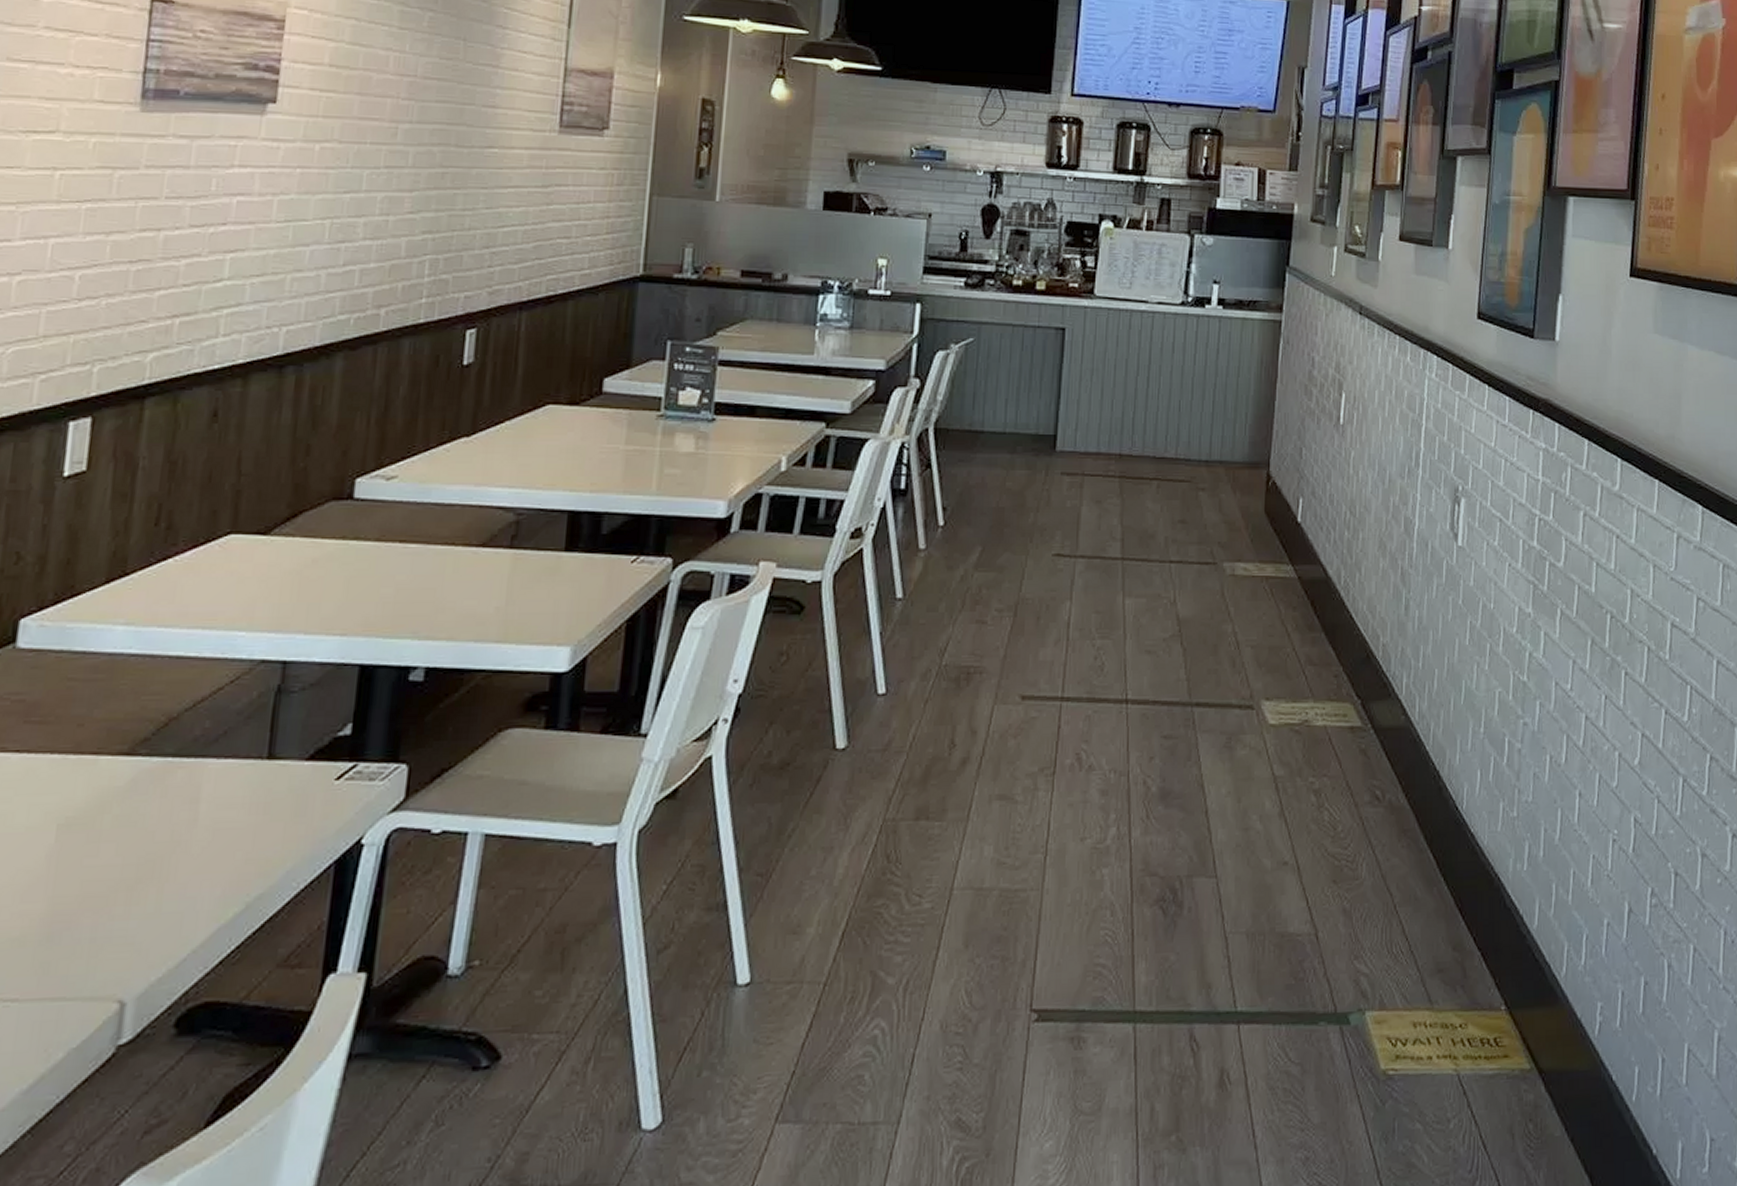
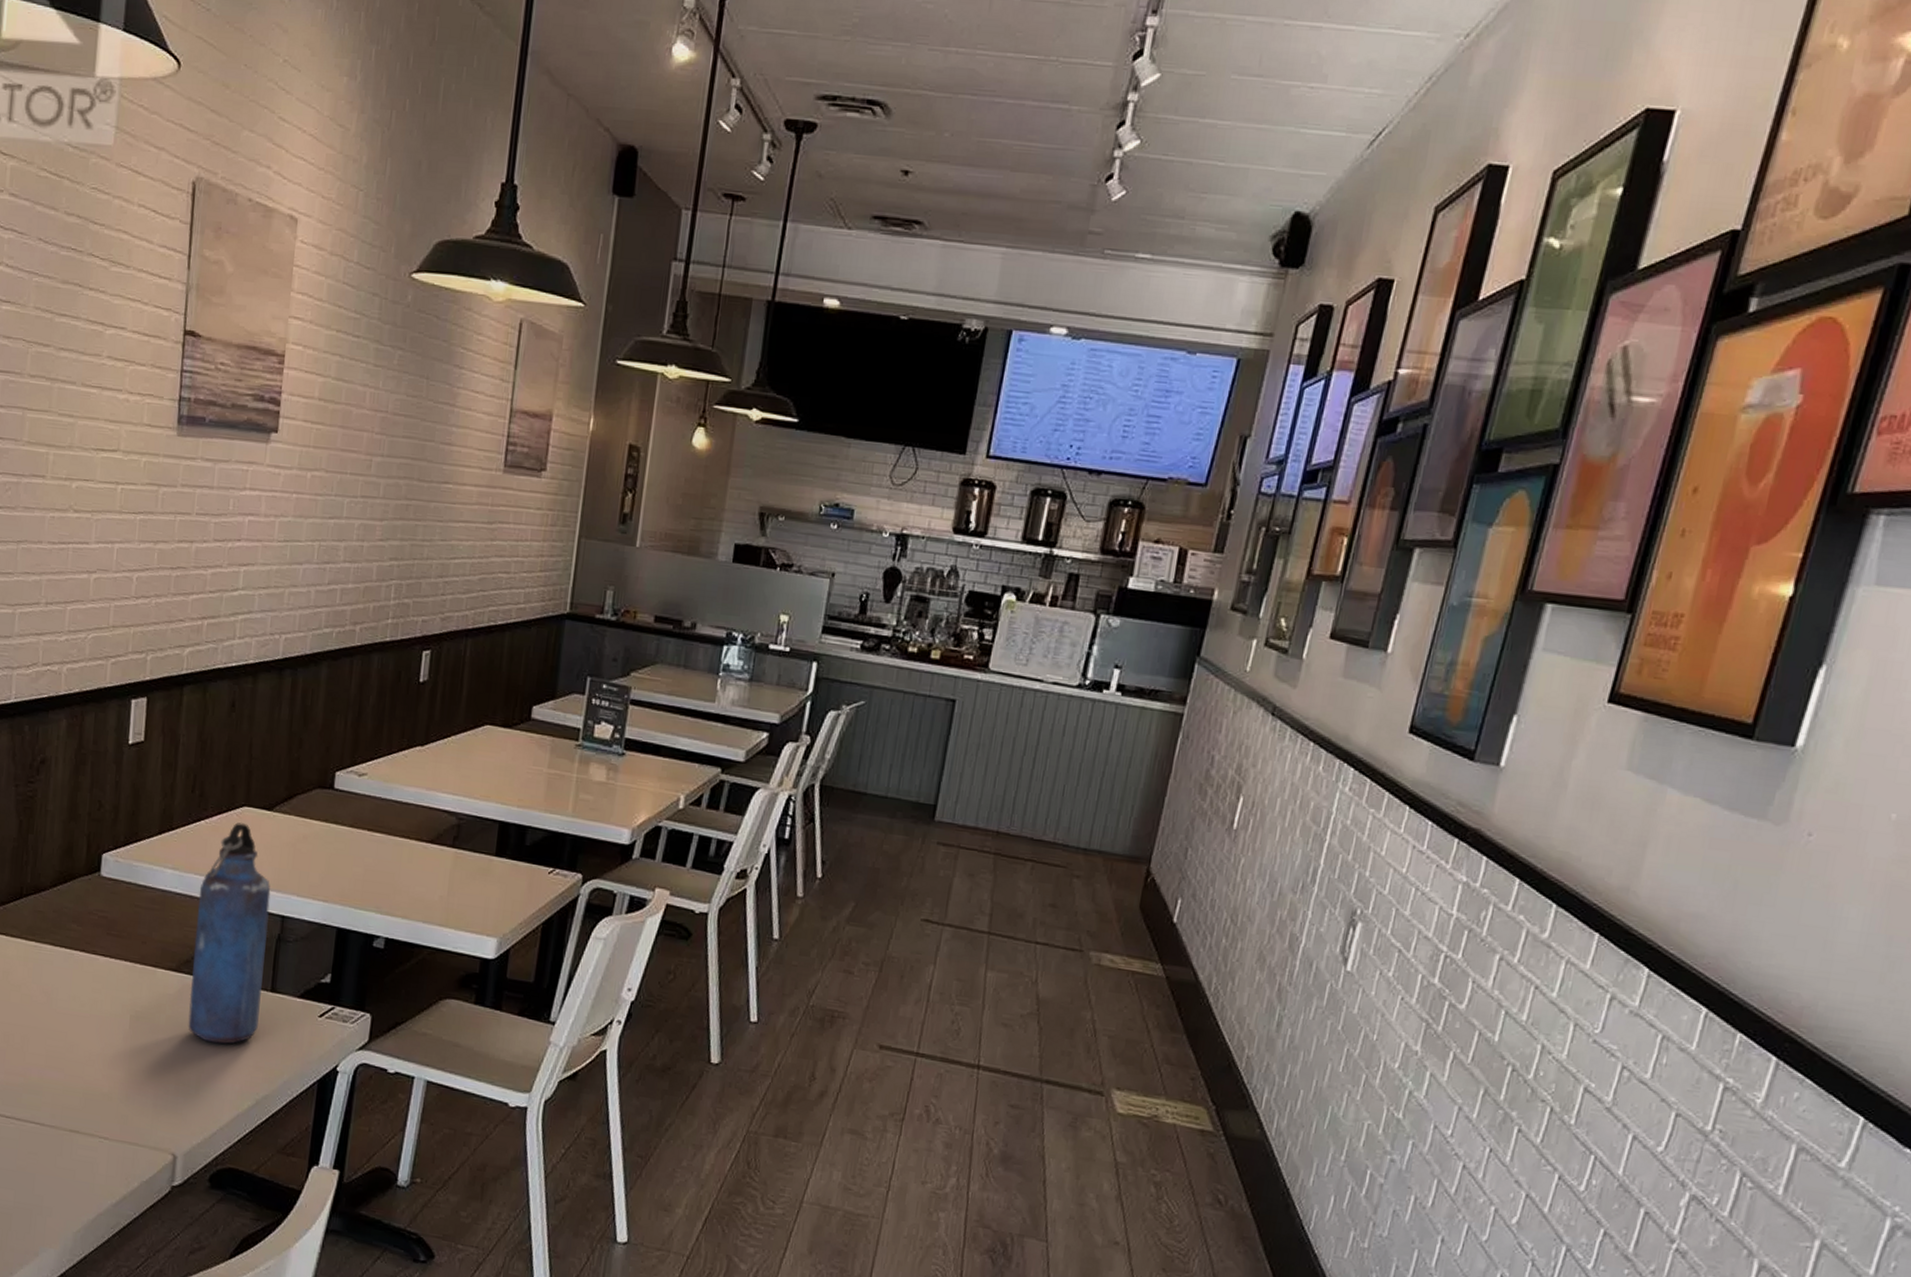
water bottle: none [145,555,268,840] -> present [188,822,271,1045]

